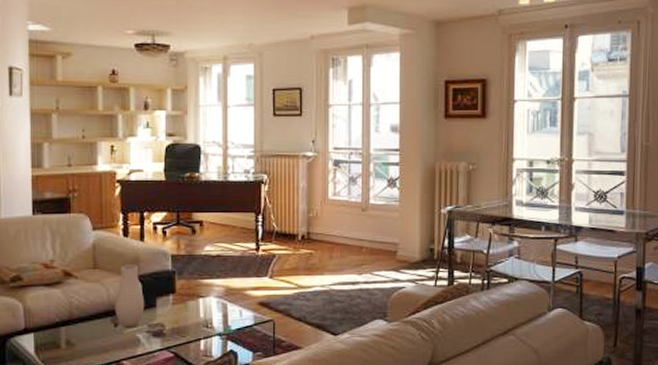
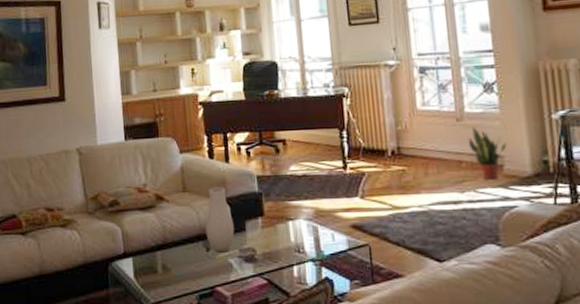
potted plant: none [371,217,402,264] -> present [469,126,507,180]

